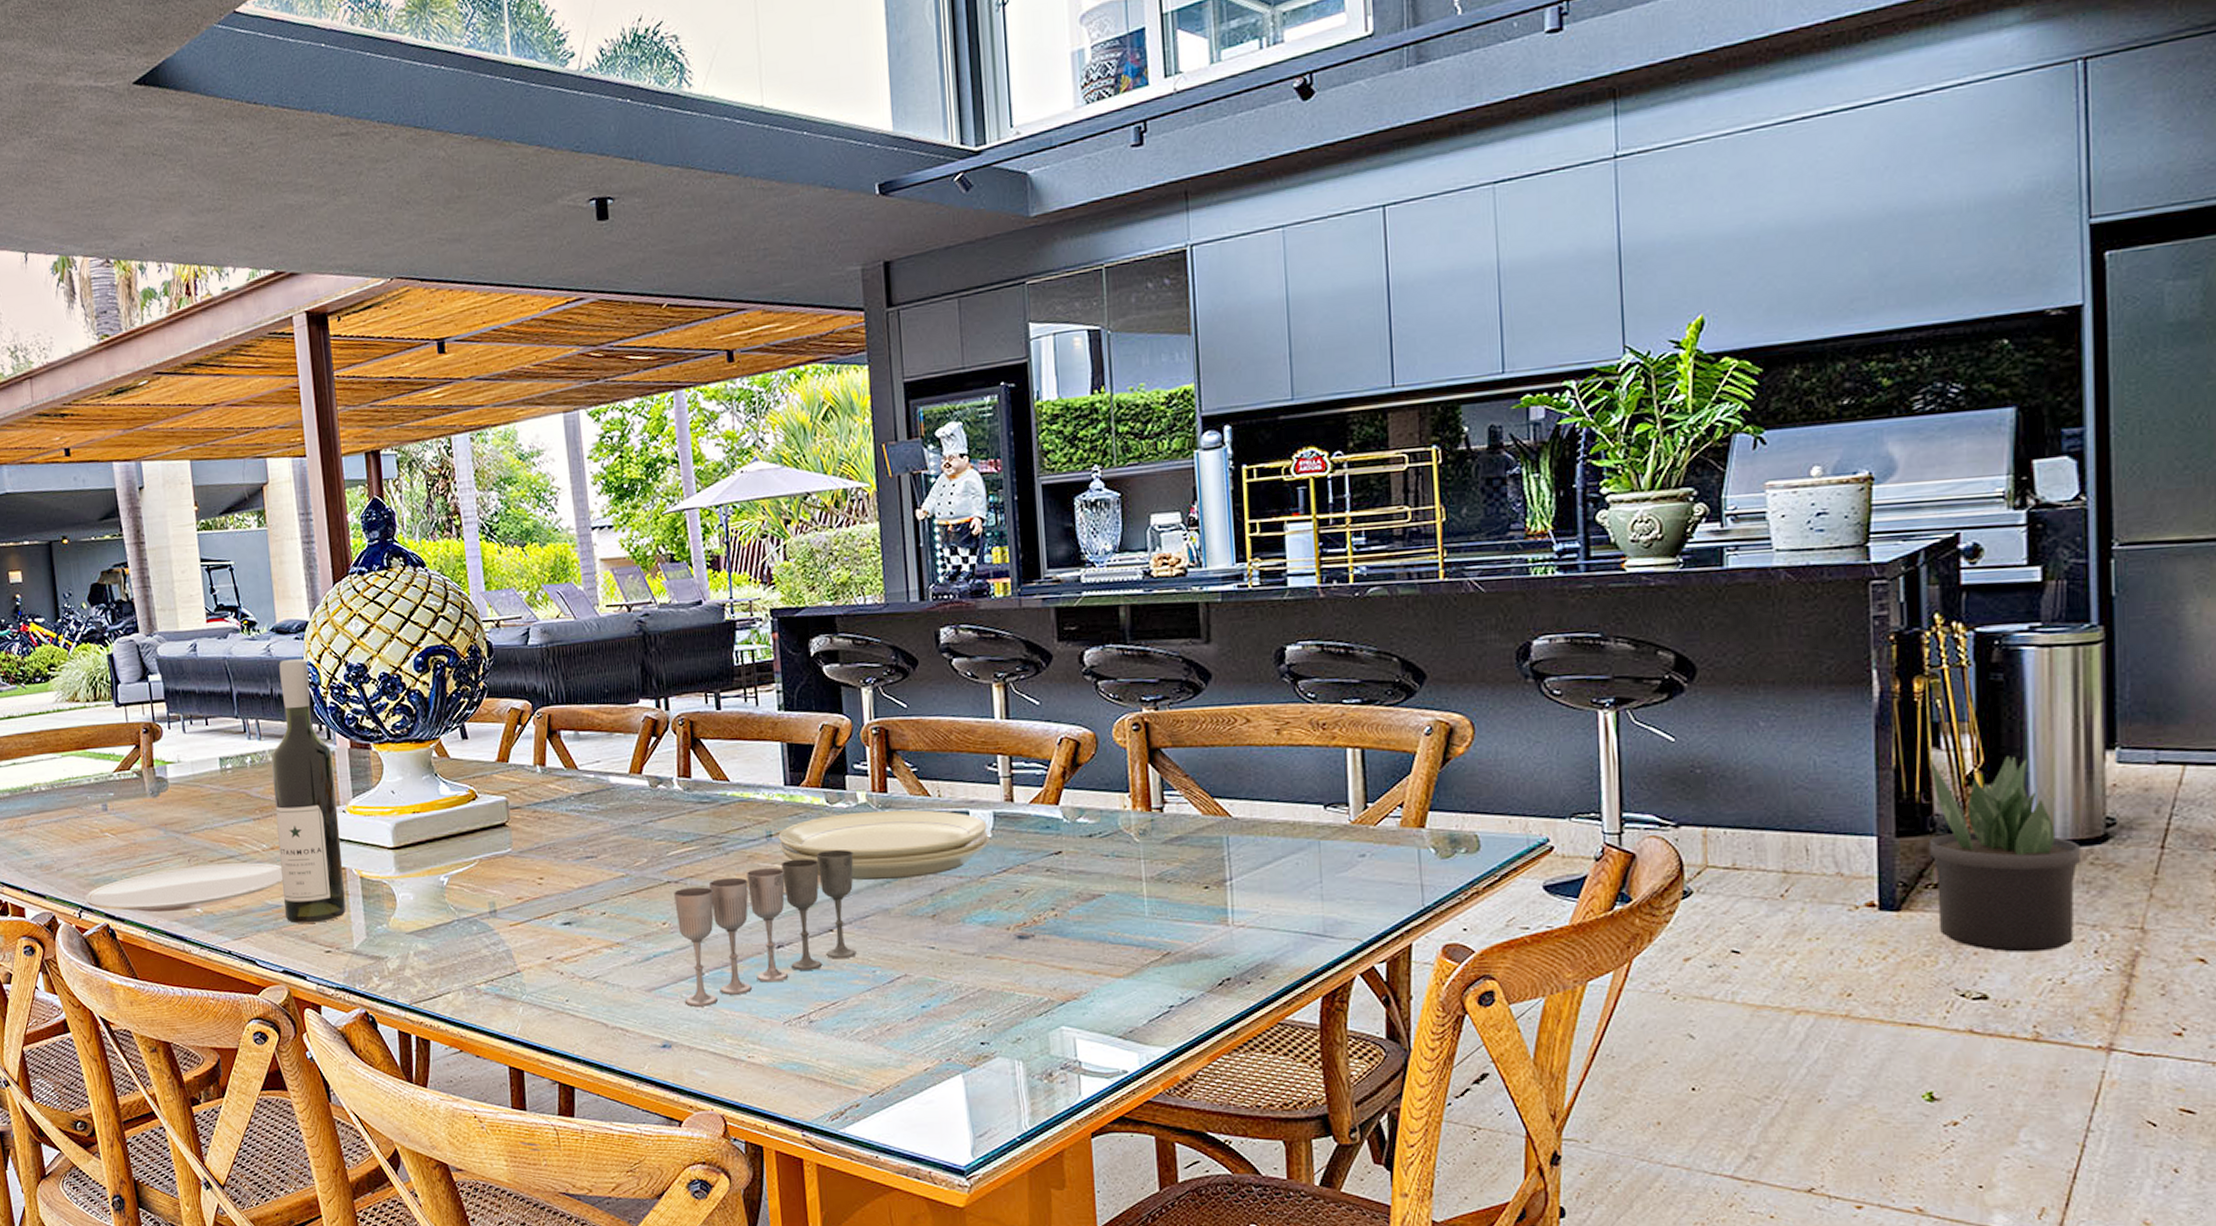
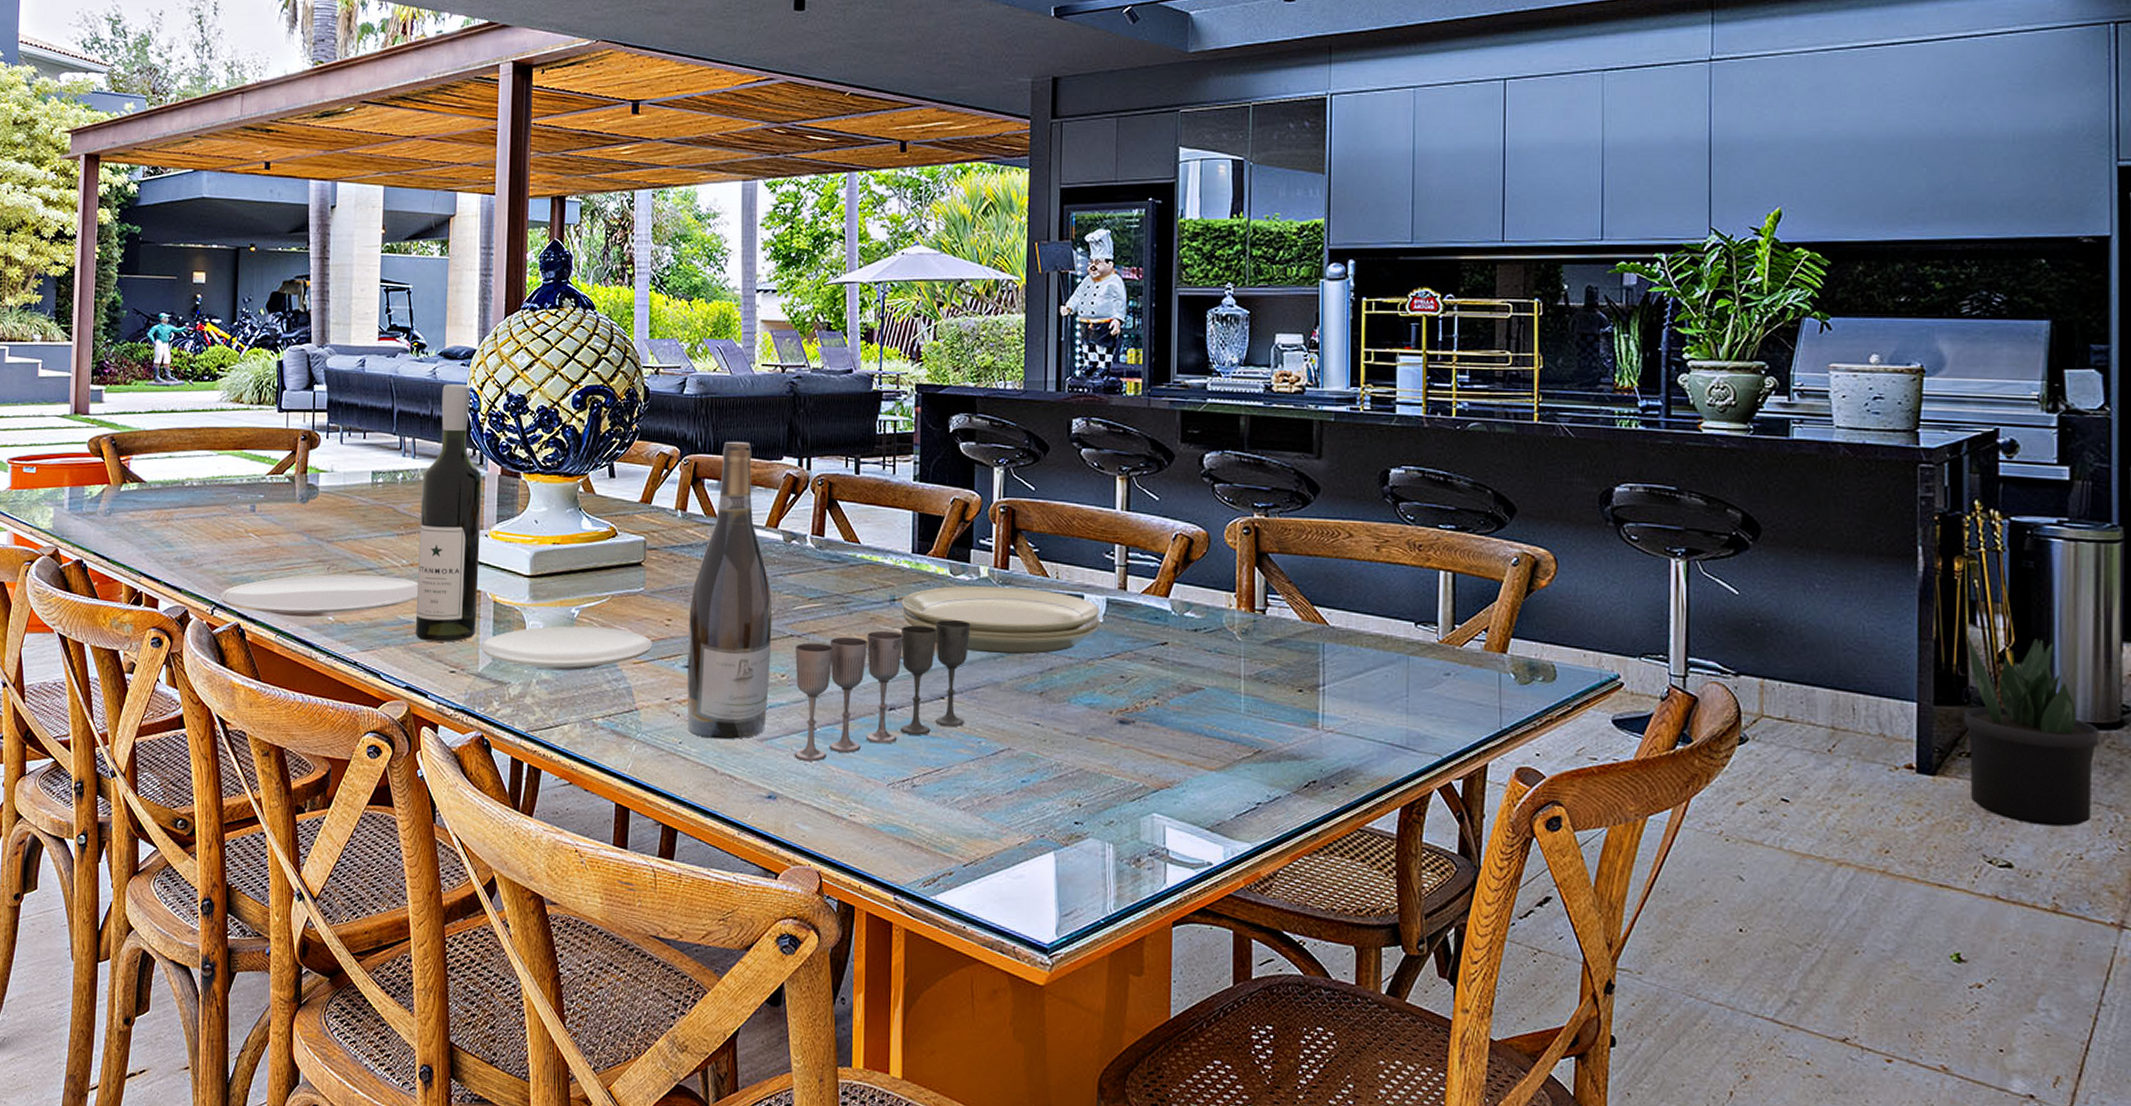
plate: none [353,892,528,941] -> present [481,626,653,671]
wine bottle: none [560,687,652,994] -> present [687,441,773,740]

